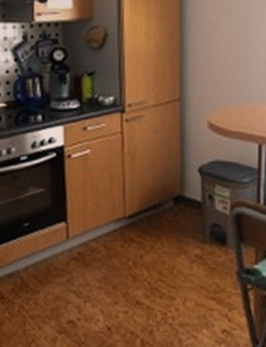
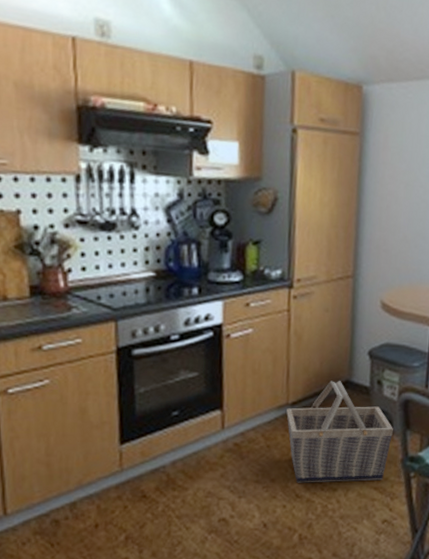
basket: none [124,196,227,291] -> present [286,381,393,483]

